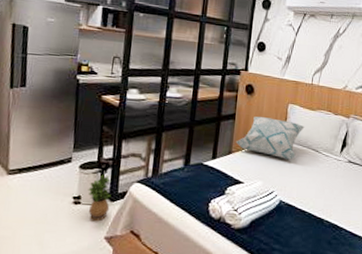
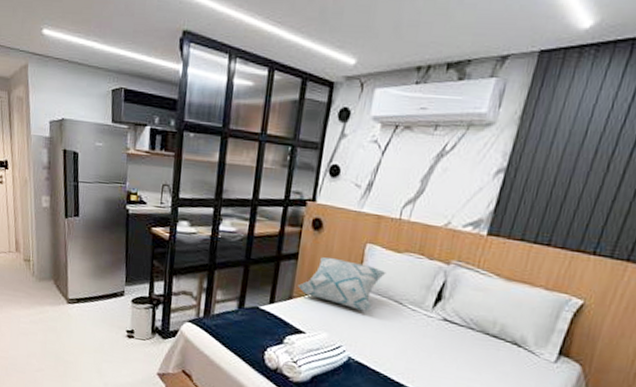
potted plant: present [88,174,111,221] -> none [140,310,163,357]

